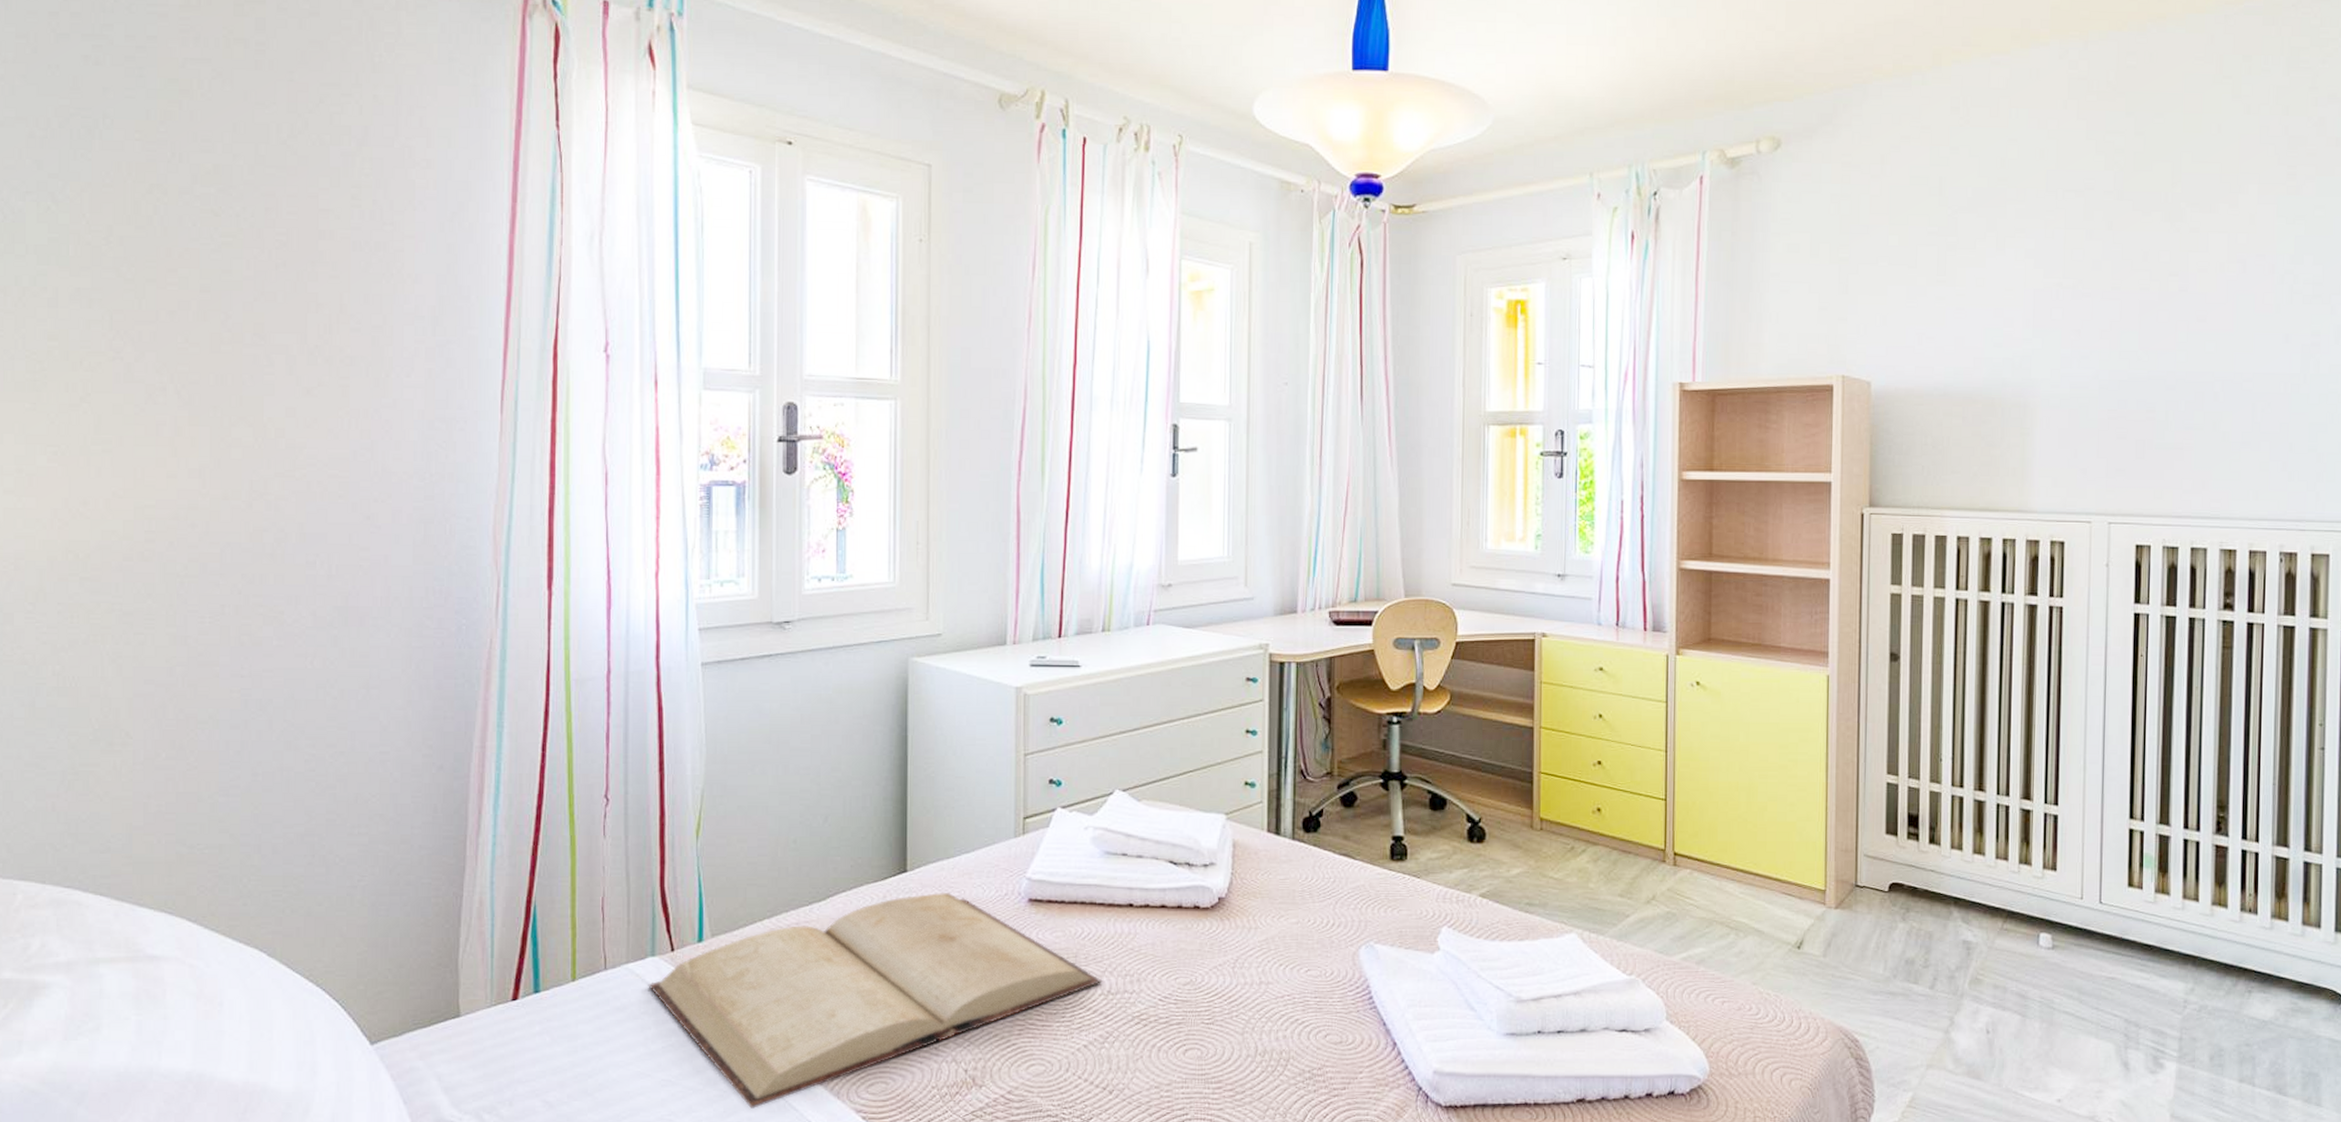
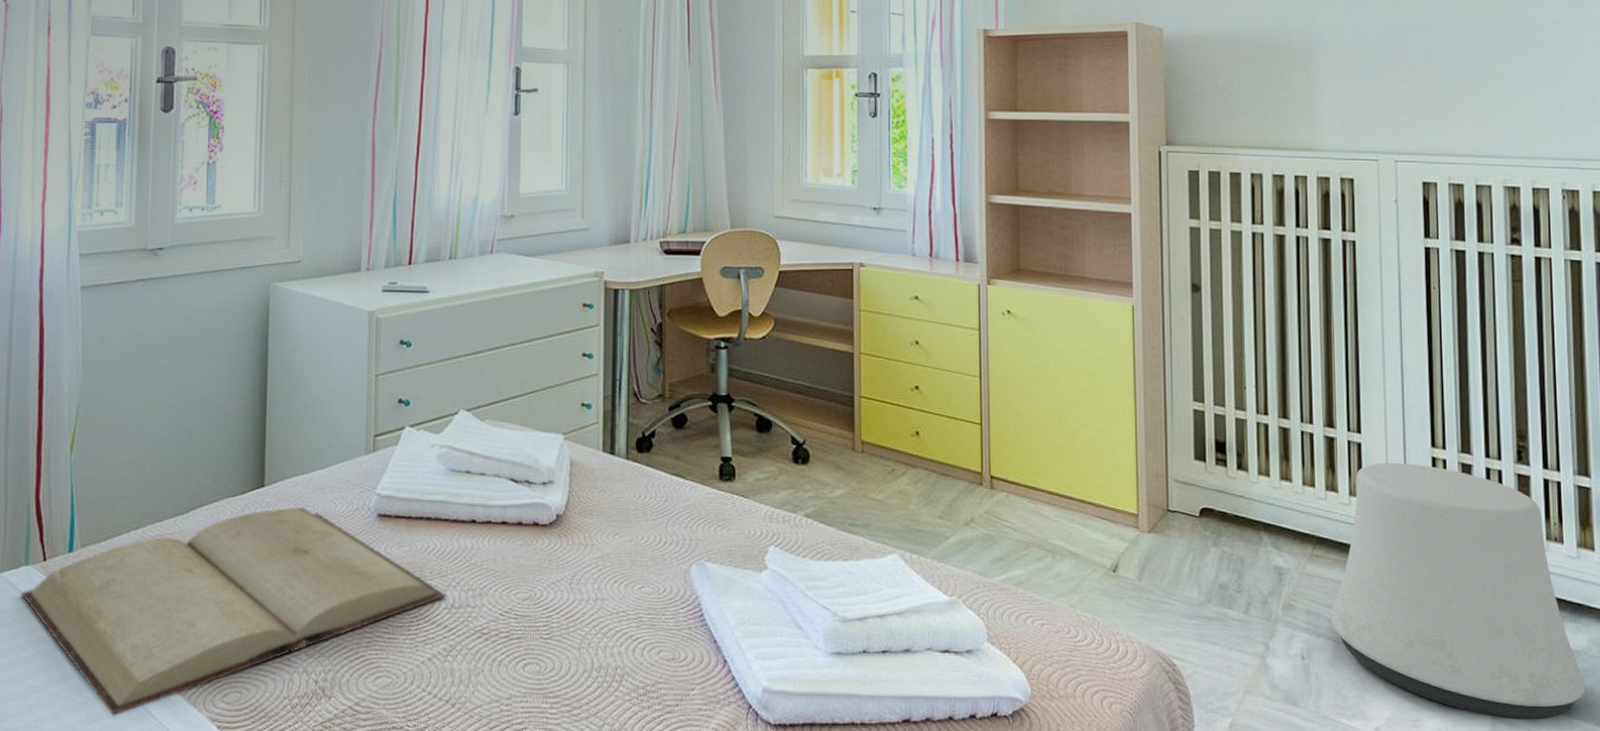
stool: none [2017,835,2271,1089] -> present [1330,463,1586,720]

